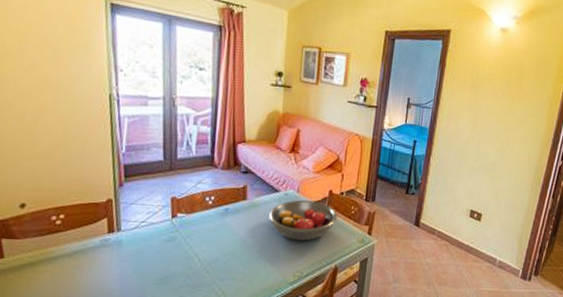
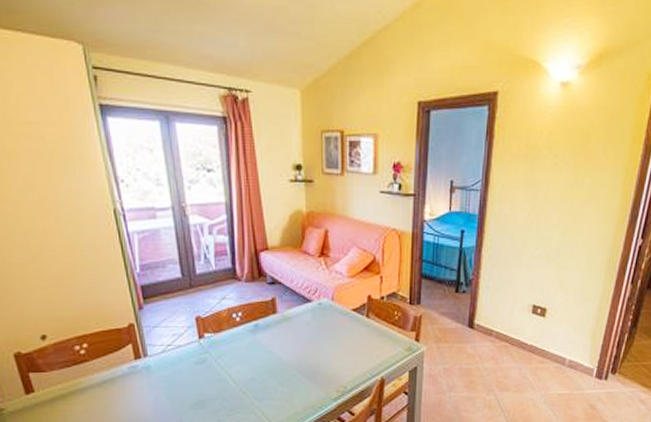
fruit bowl: present [269,200,338,241] -> none [303,309,380,354]

